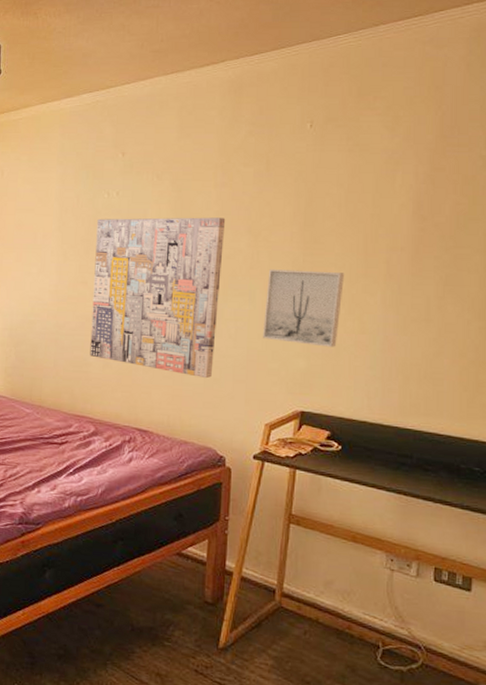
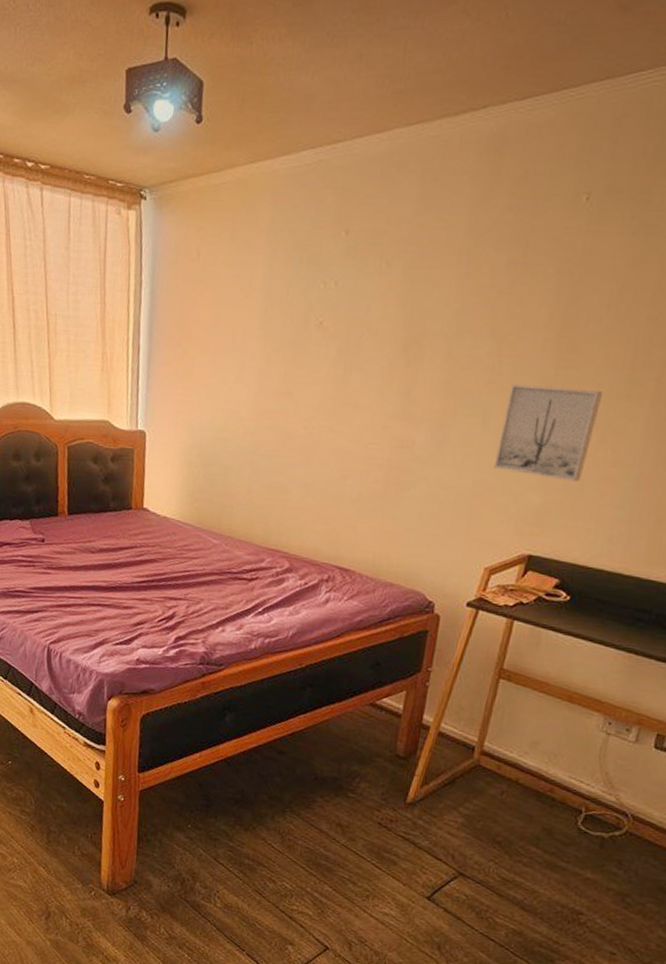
wall art: present [90,217,226,379] -> none [289,315,466,513]

